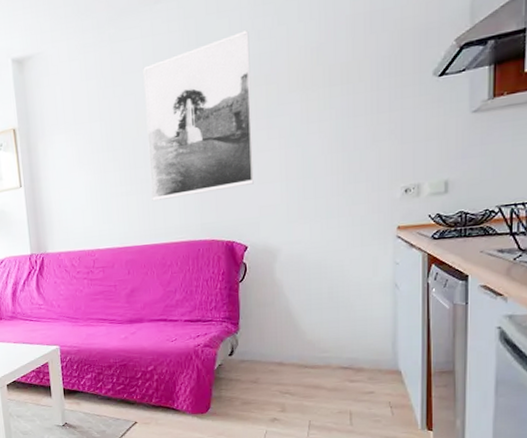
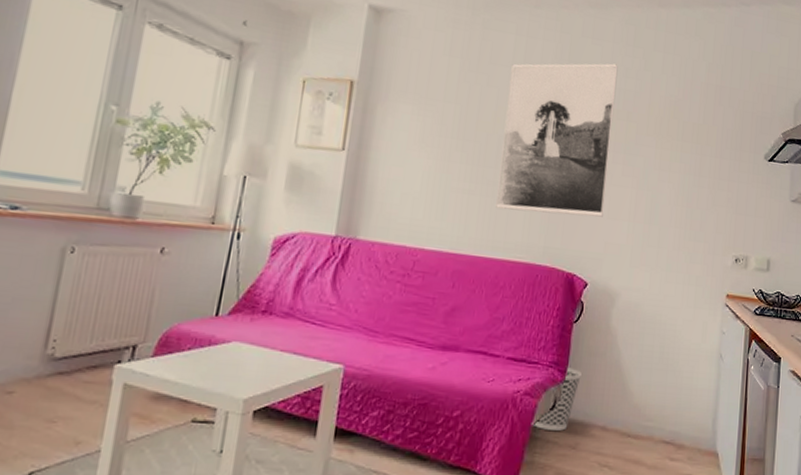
wastebasket: none [214,319,254,371] -> present [531,367,583,431]

